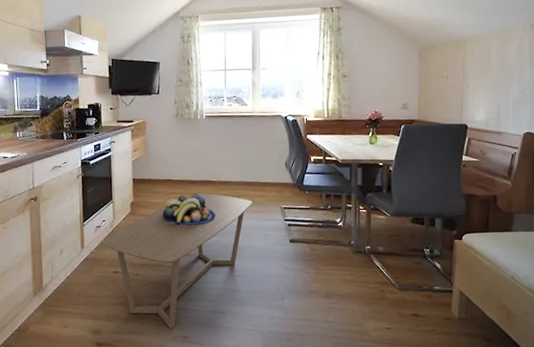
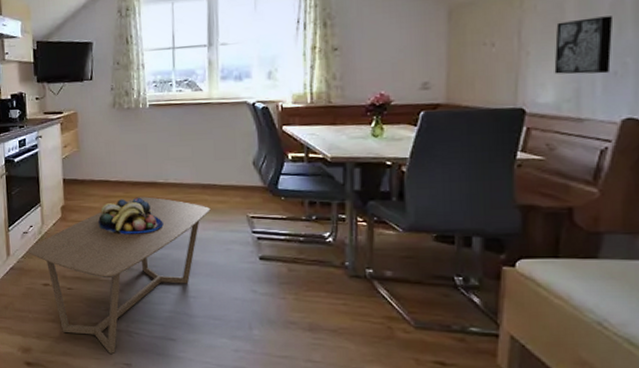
wall art: none [484,61,518,101] -> present [554,16,614,75]

